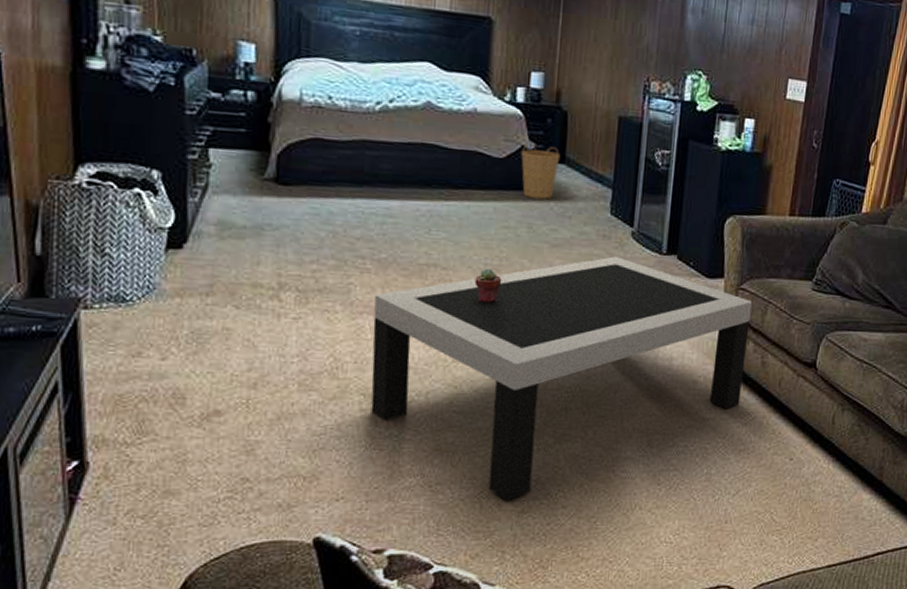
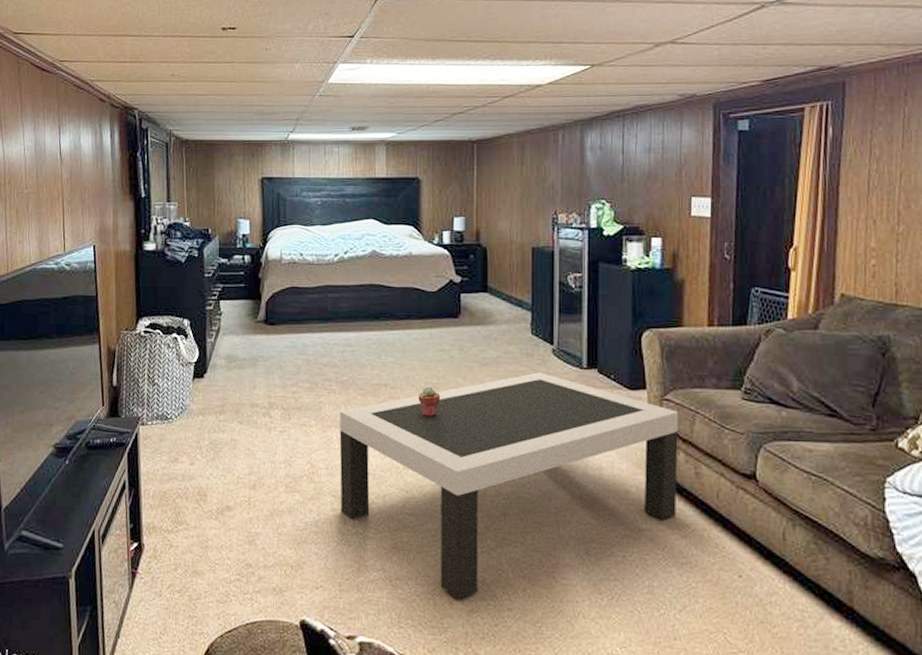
basket: present [521,142,561,200] -> none [450,276,484,324]

